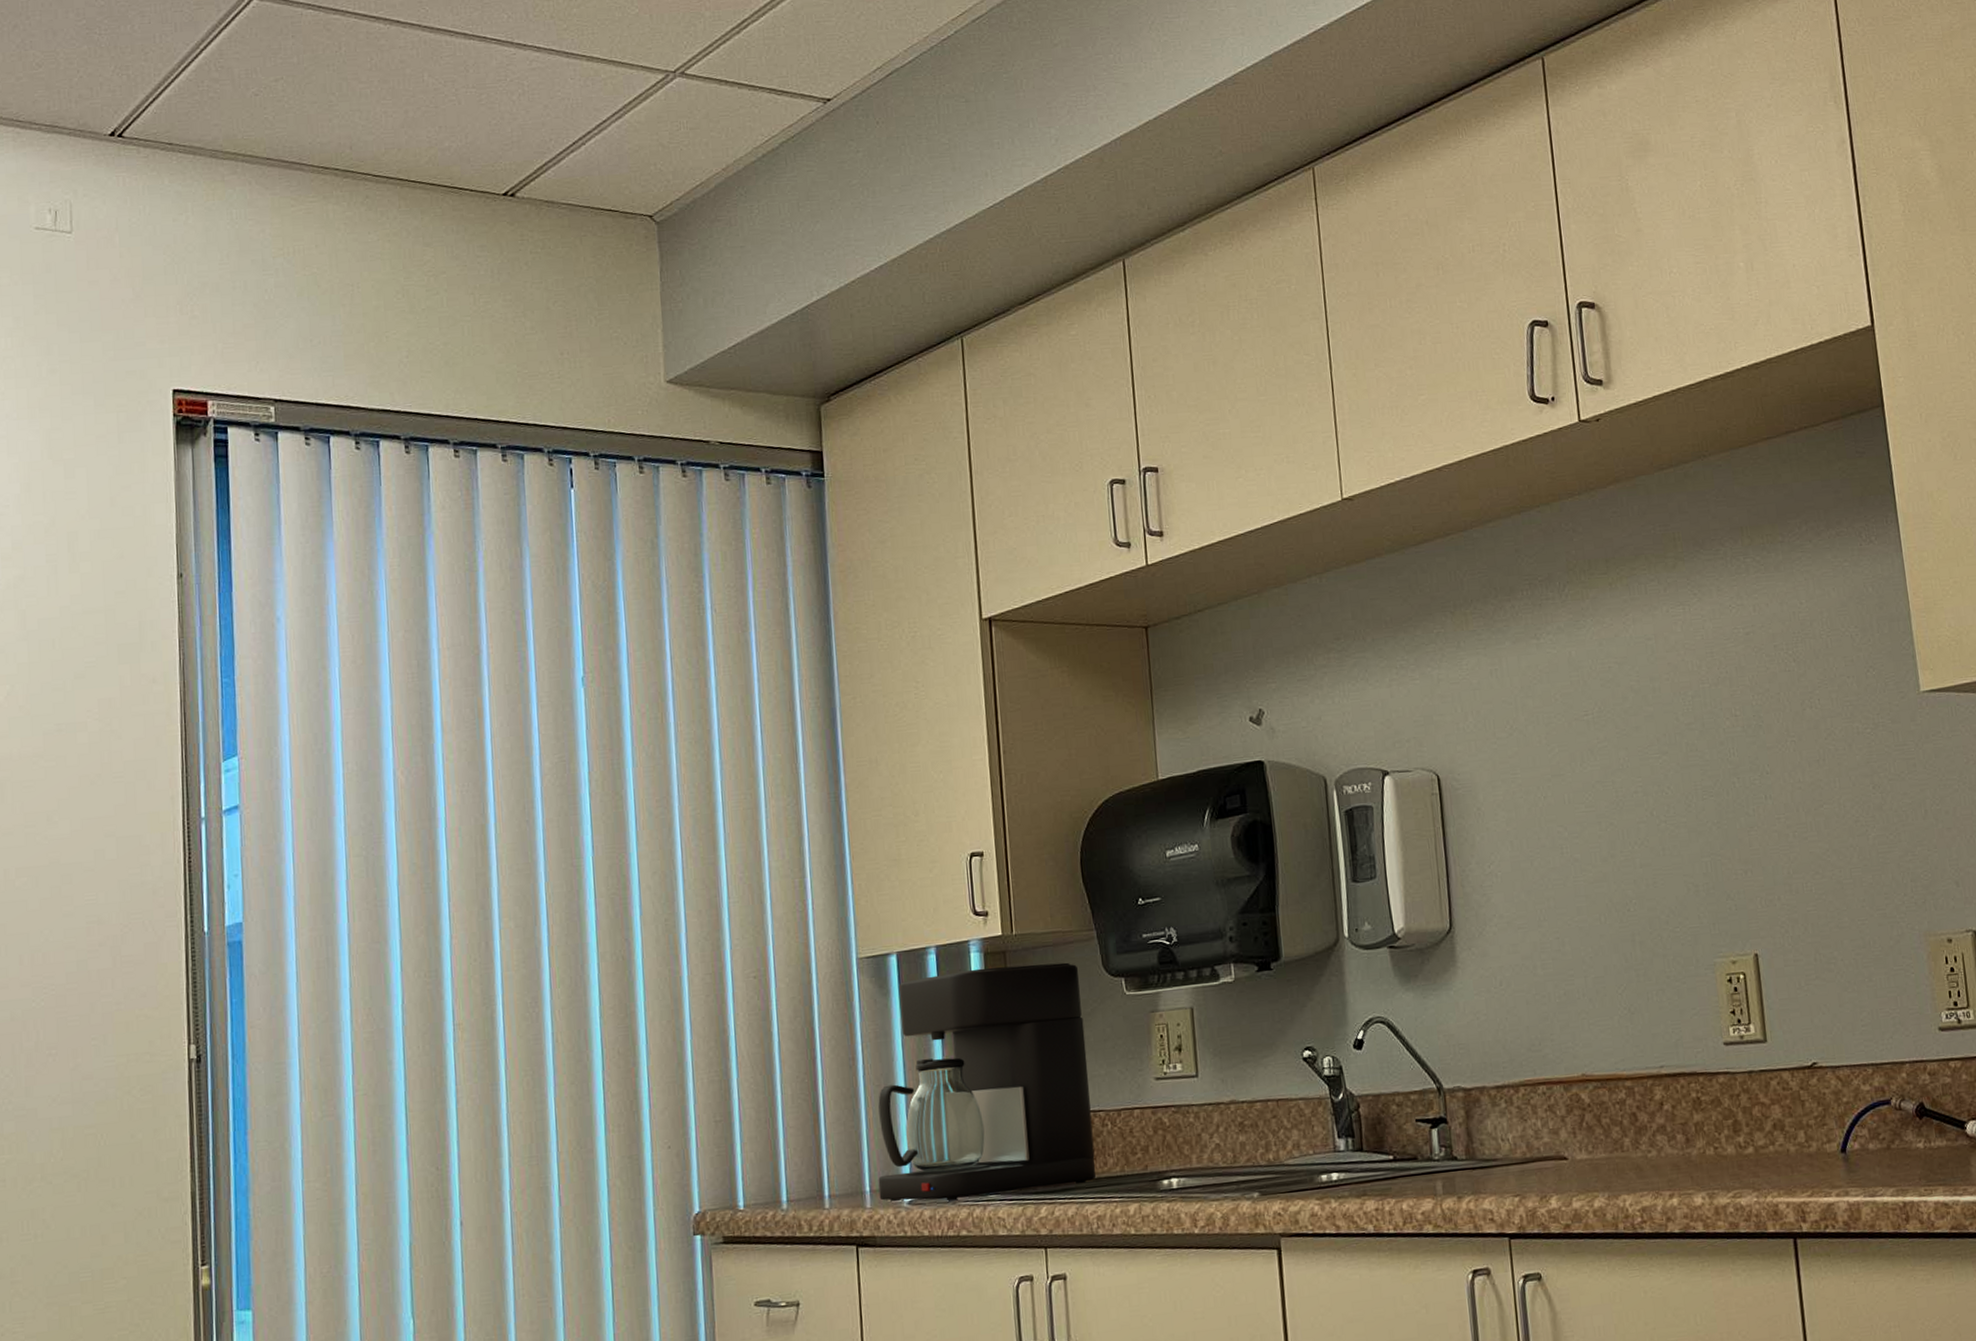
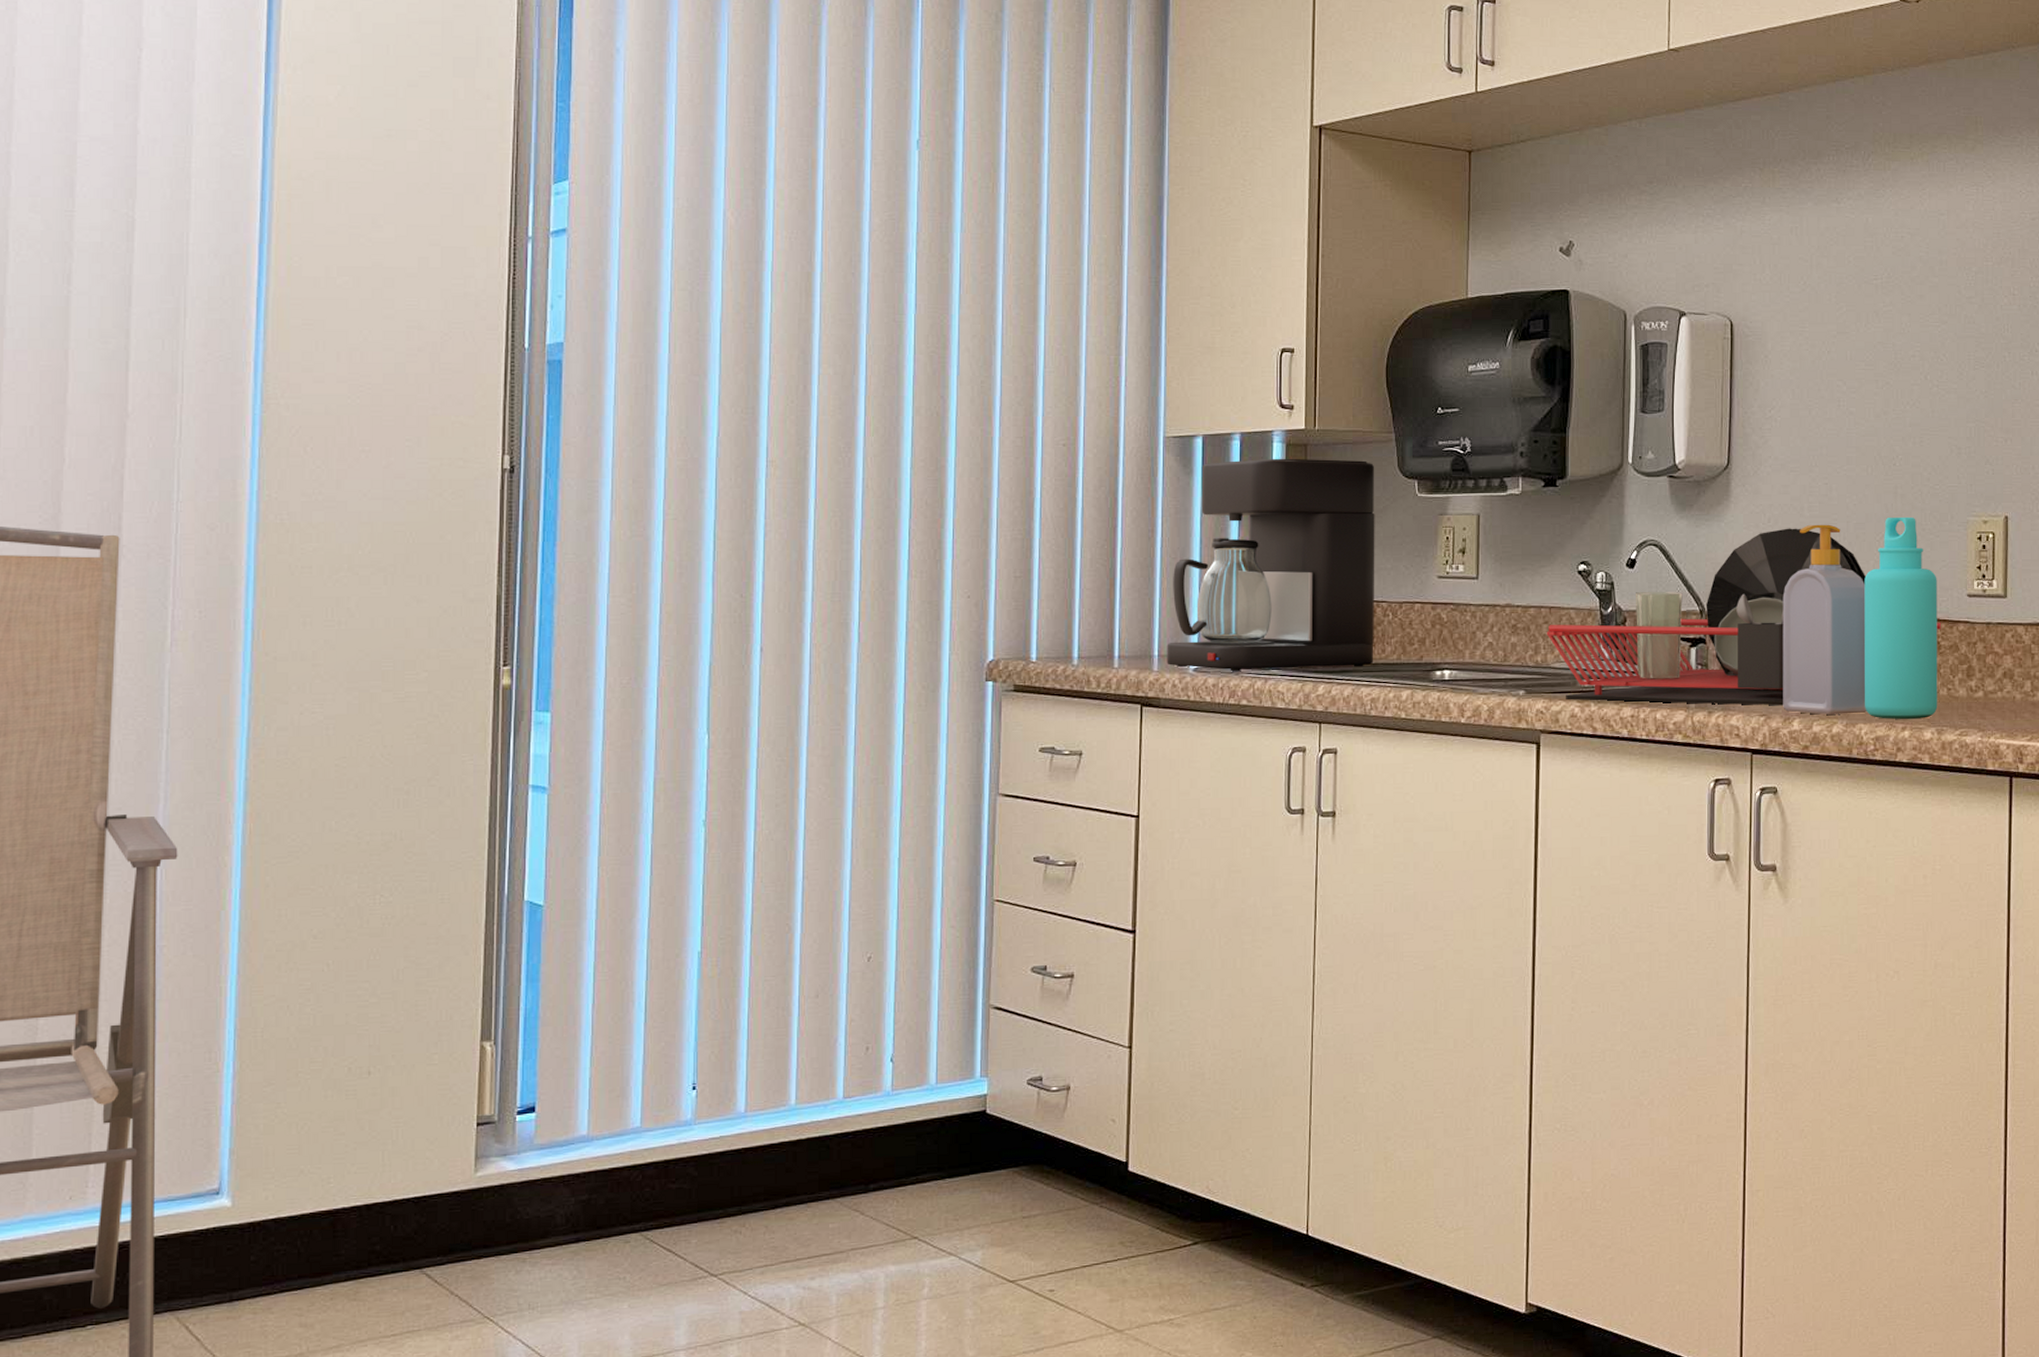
dish rack: none [1275,988,1702,1199] -> present [1546,528,1943,706]
soap bottle: none [1524,981,1629,1190] -> present [1782,524,1867,715]
water bottle: none [1610,964,1706,1188] -> present [1864,516,1938,719]

